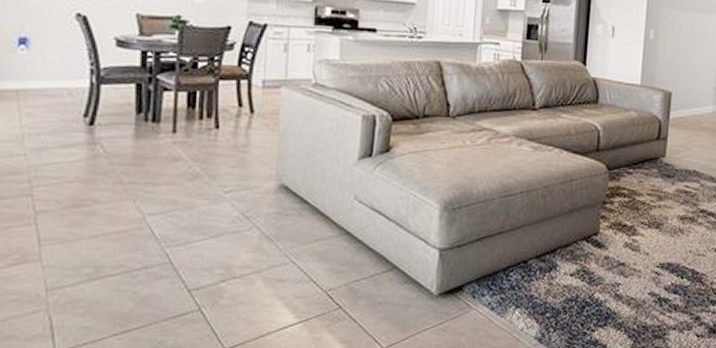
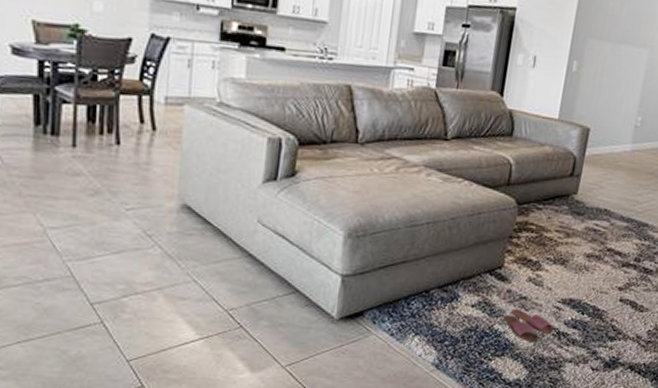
slippers: none [603,275,654,310] -> present [503,308,553,342]

